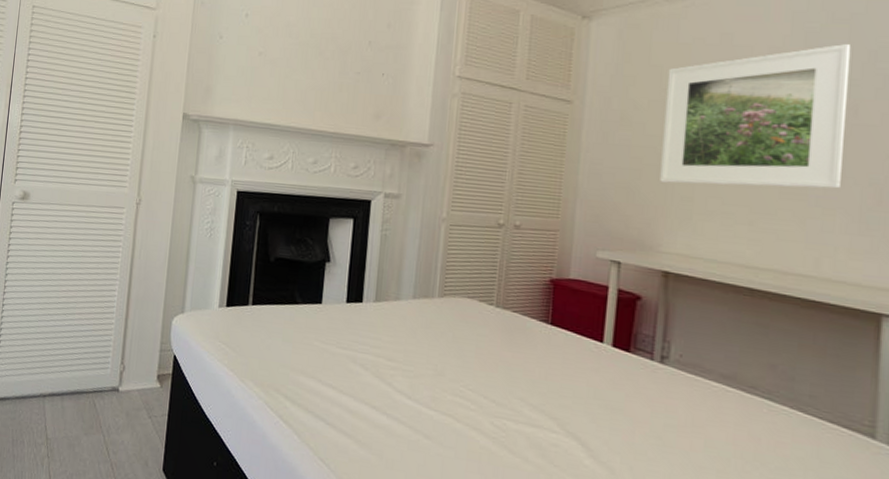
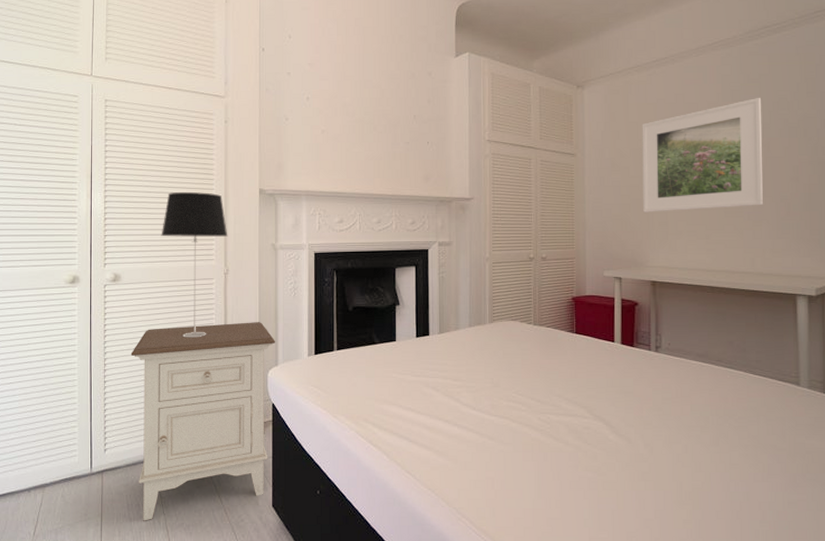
nightstand: none [26,254,184,461] -> present [130,322,275,521]
table lamp: none [74,109,145,271] -> present [161,192,228,338]

